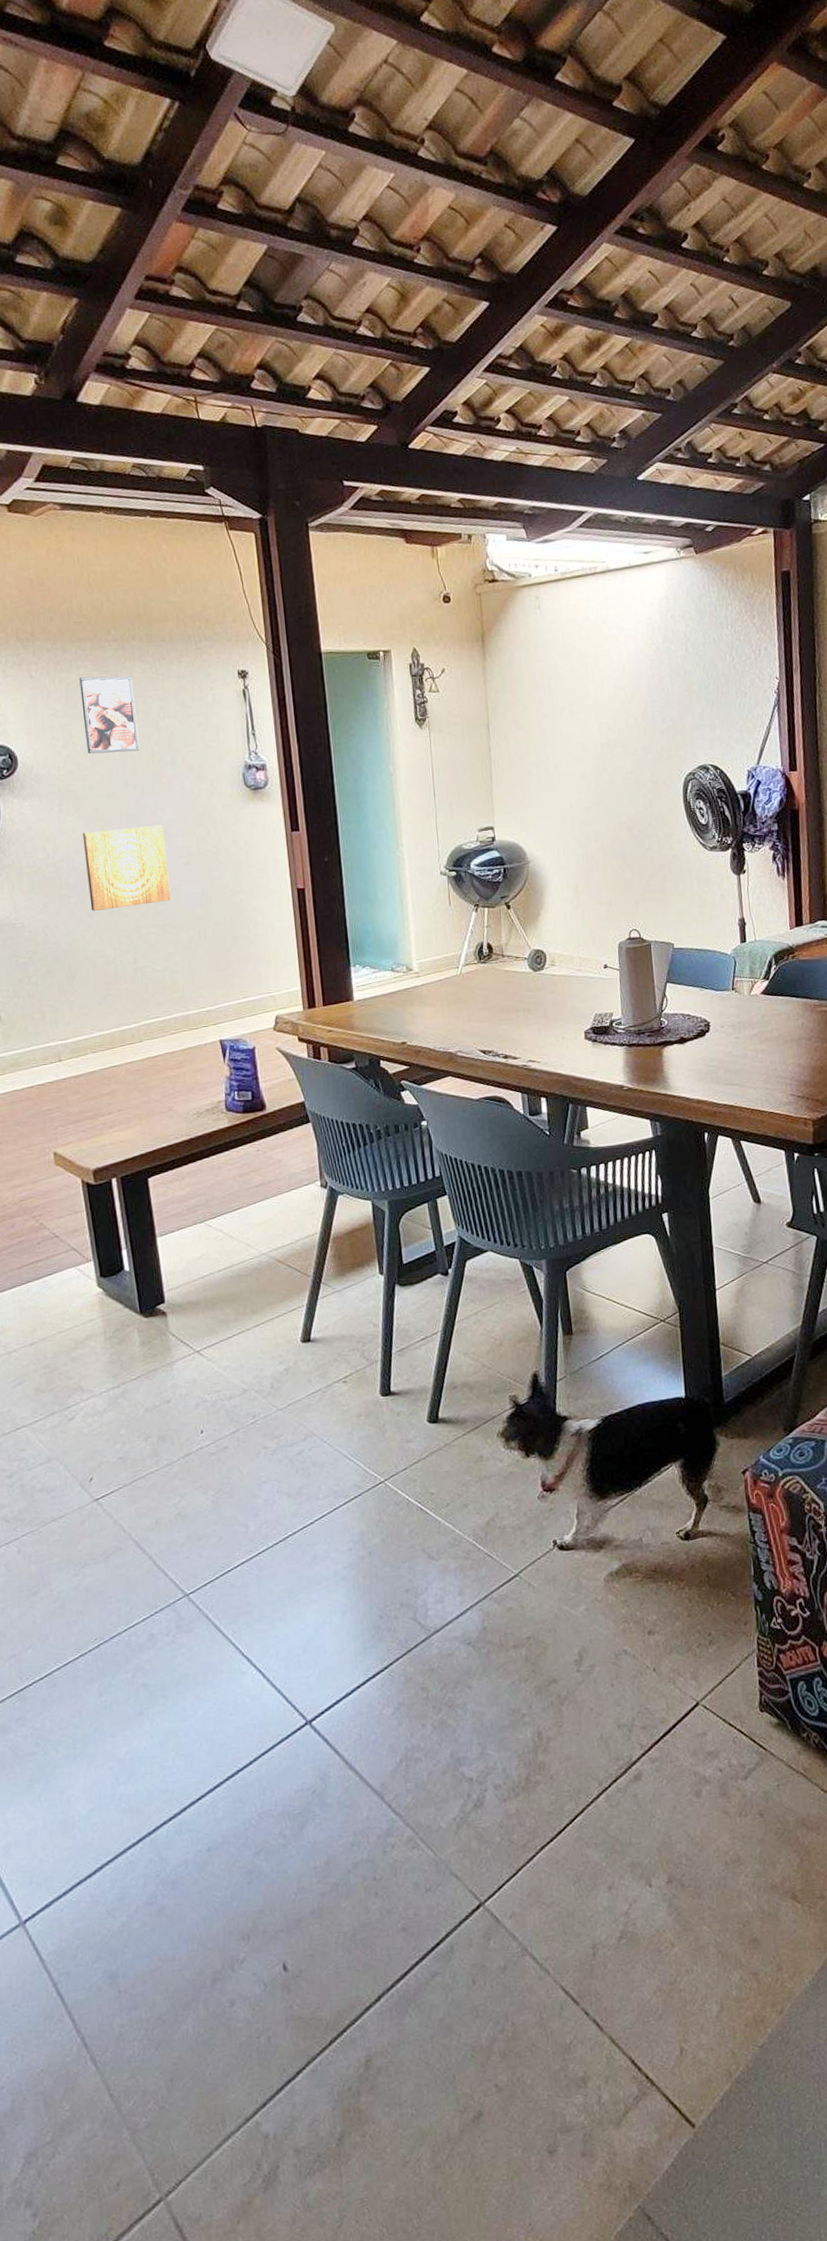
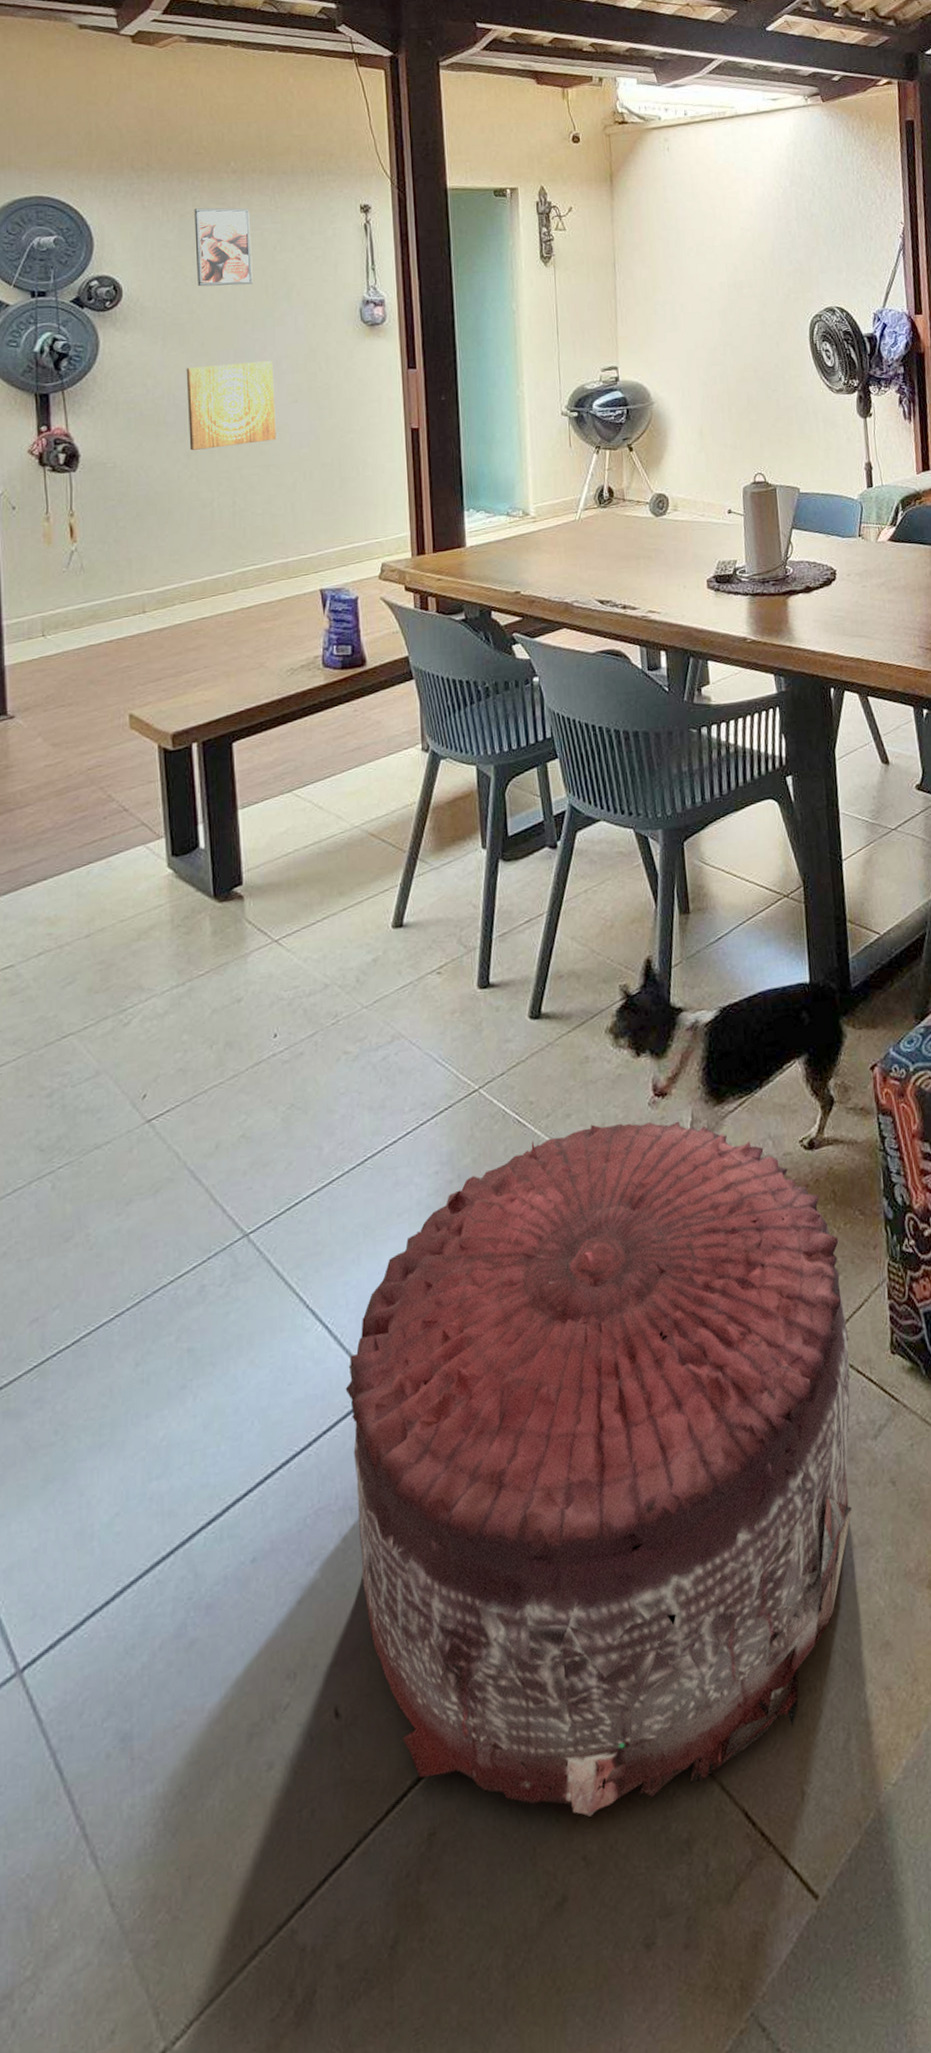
pouf: none [279,1513,724,2055] -> present [345,1121,852,1817]

